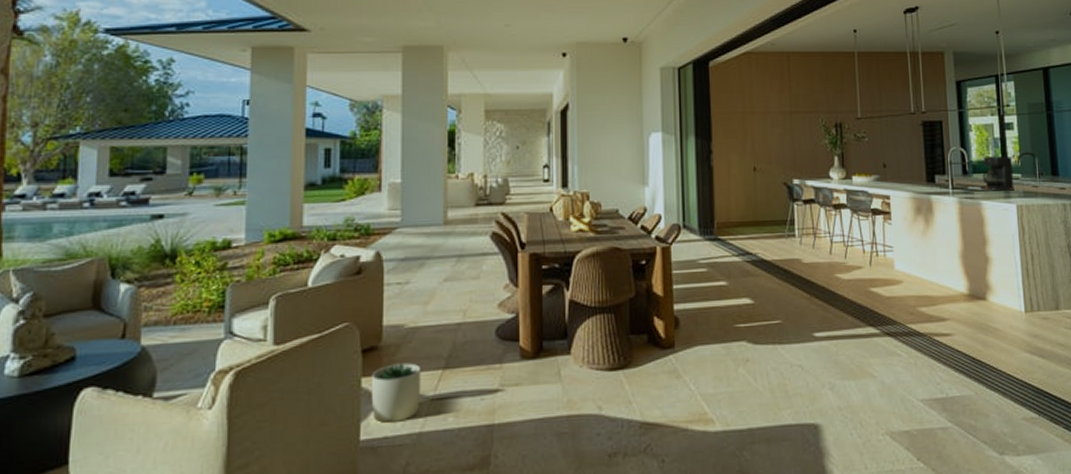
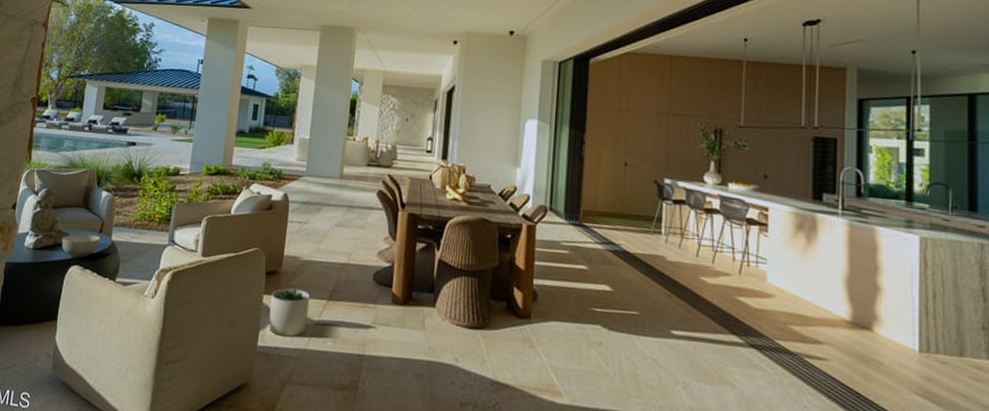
bowl: none [64,342,125,378] -> present [61,233,101,258]
coffee maker: present [980,155,1014,191] -> none [876,180,920,221]

